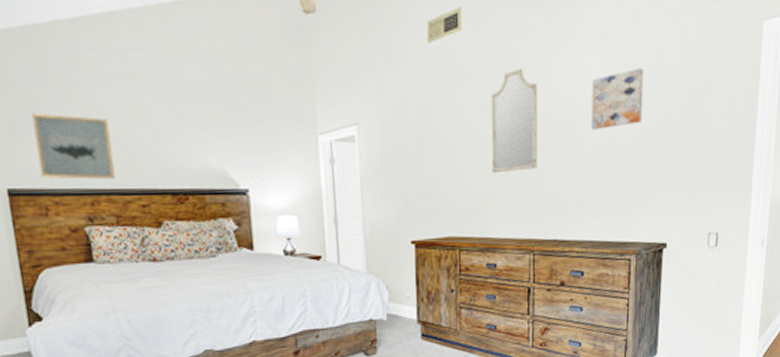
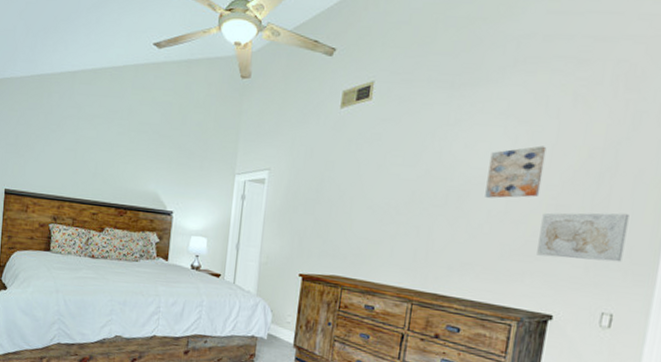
wall art: present [31,112,116,180] -> none [28,136,81,191]
home mirror: present [491,68,538,173] -> none [382,136,437,227]
wall art: none [646,130,724,184] -> present [537,212,629,262]

